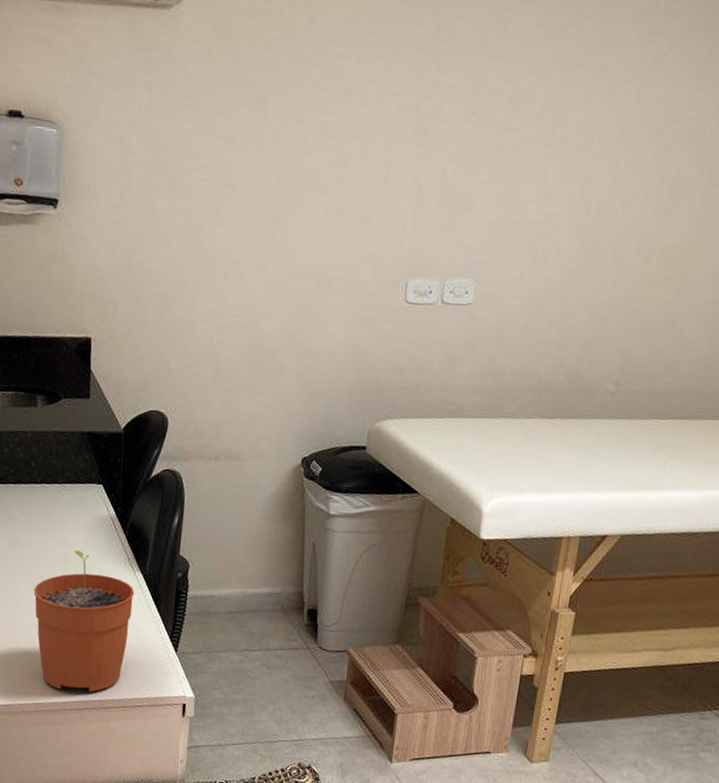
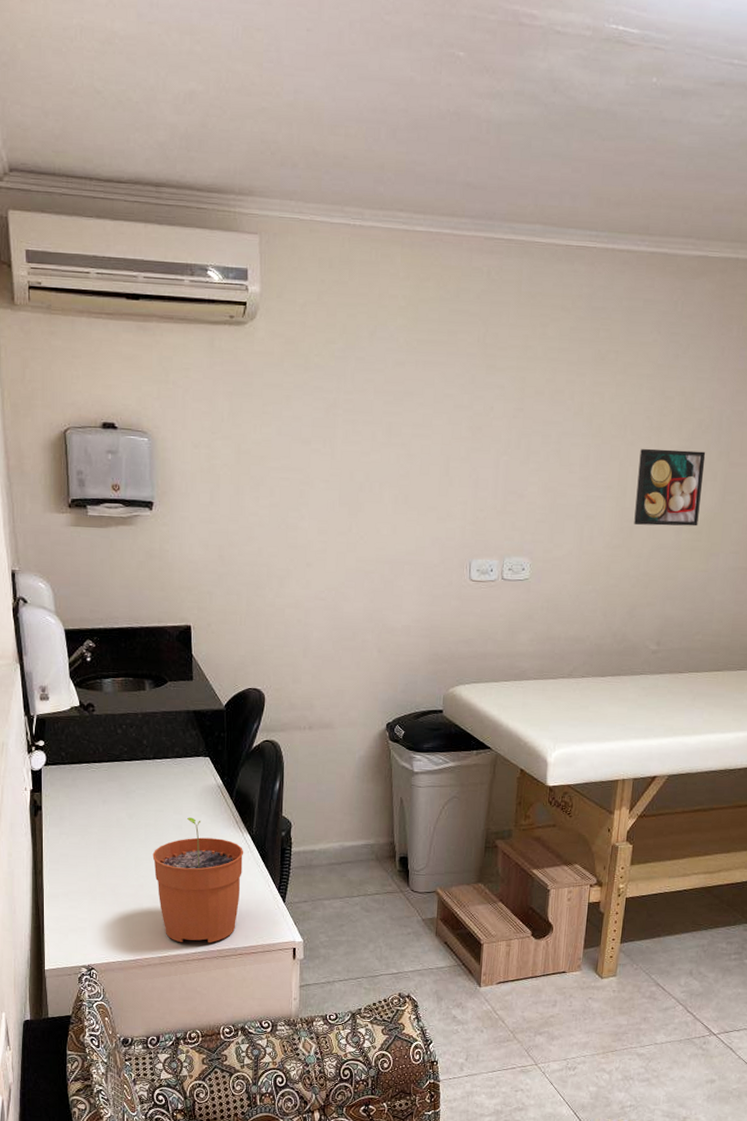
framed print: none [596,162,684,253] -> present [634,448,706,527]

